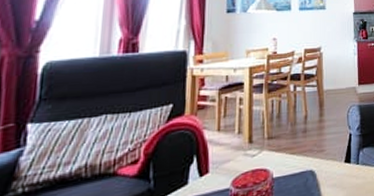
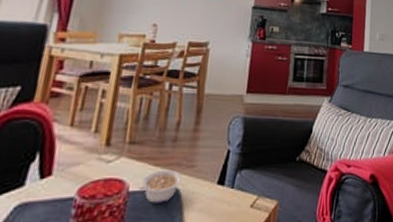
legume: none [280,155,315,185] -> present [138,169,182,203]

